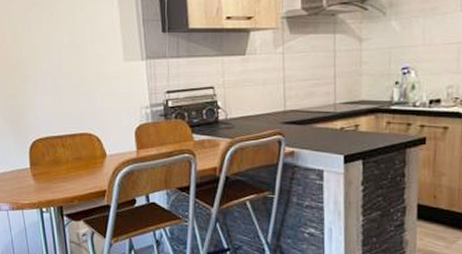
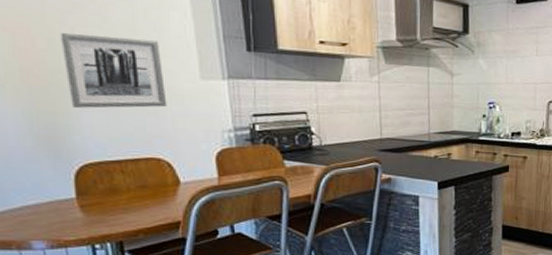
wall art: none [21,28,97,92] -> present [59,32,167,108]

